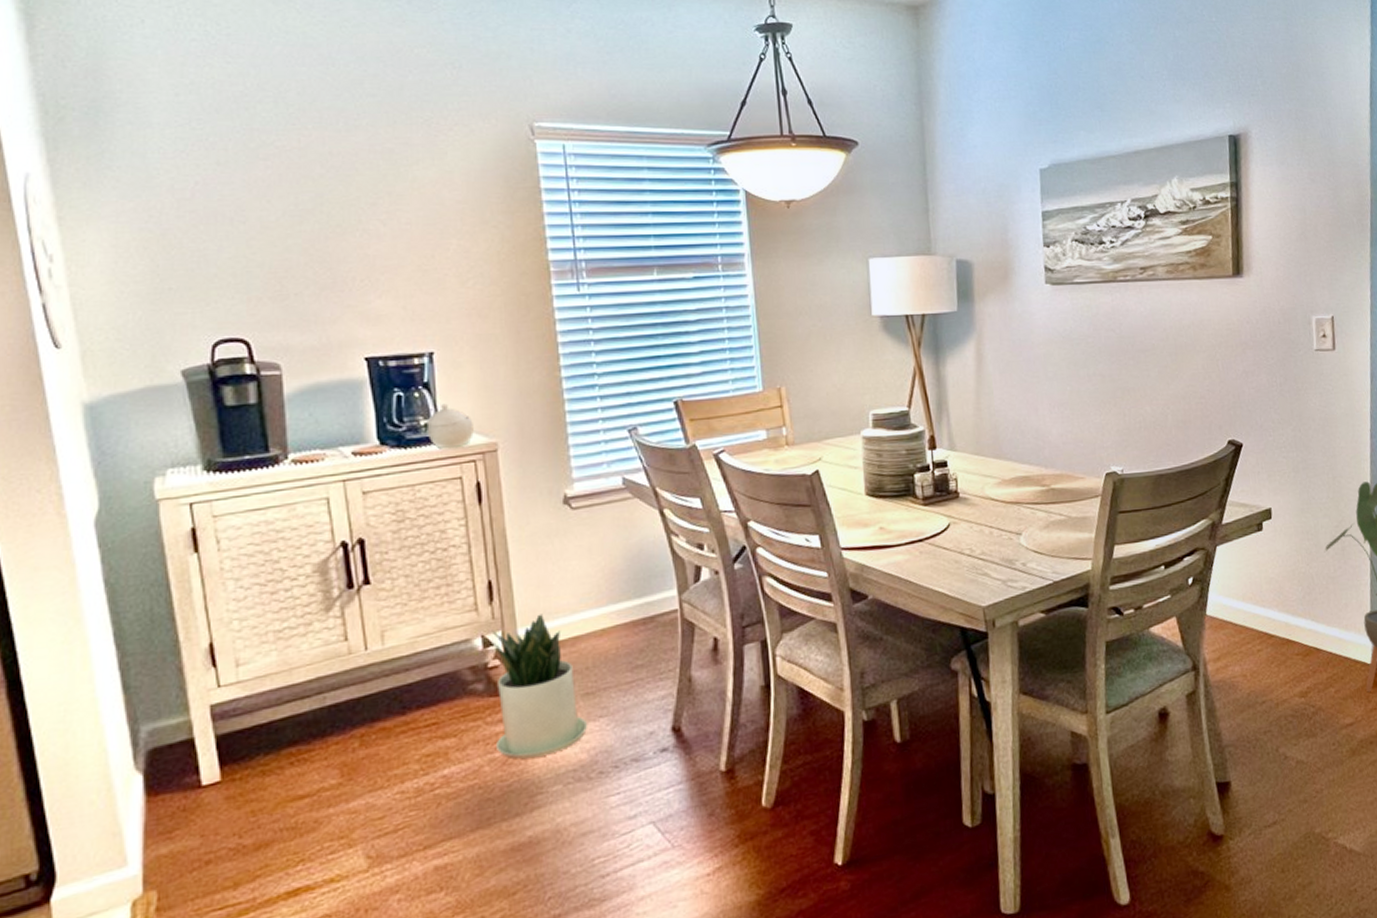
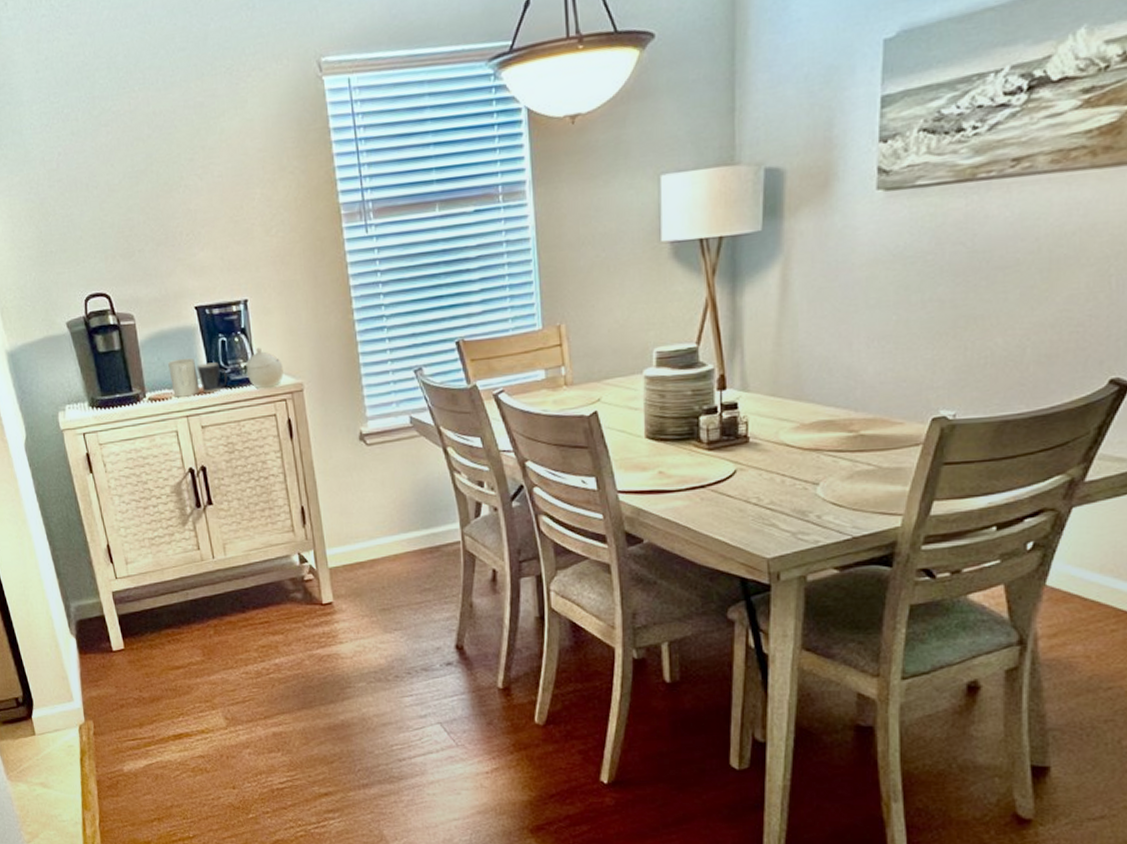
cup: none [323,413,364,459] -> present [168,357,200,397]
mug: none [361,419,401,454] -> present [196,362,228,394]
planter: present [491,614,588,759] -> none [305,538,385,657]

